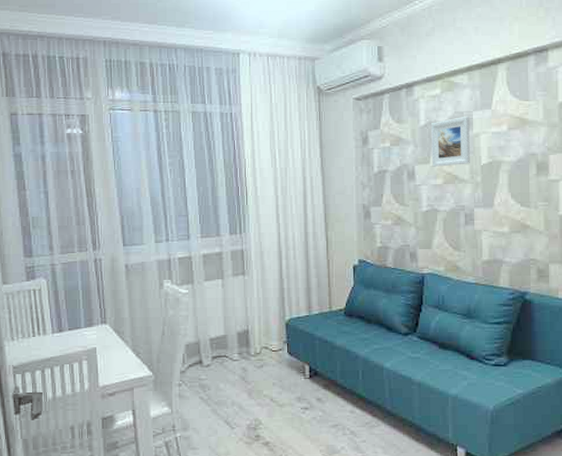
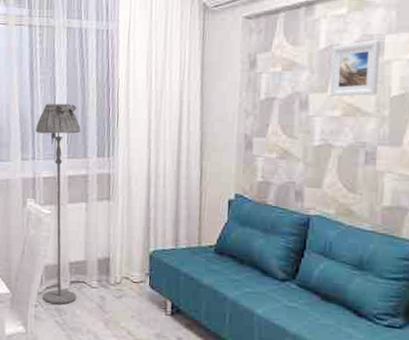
floor lamp: none [168,185,219,381] -> present [36,103,81,305]

